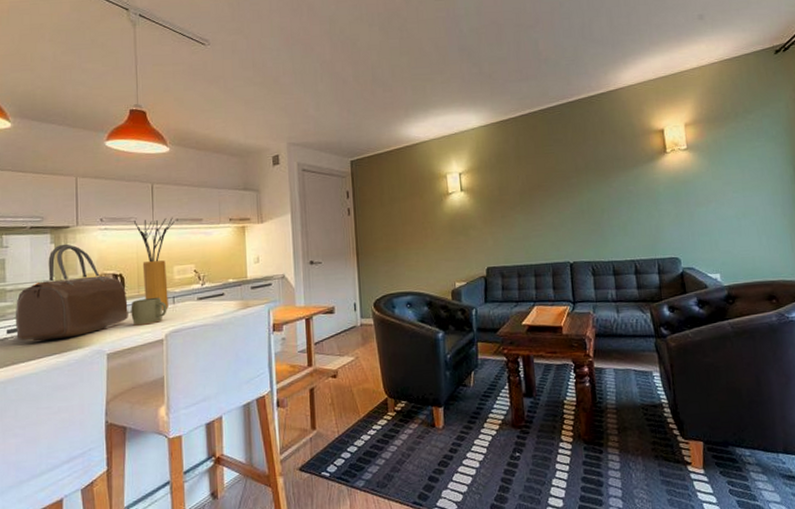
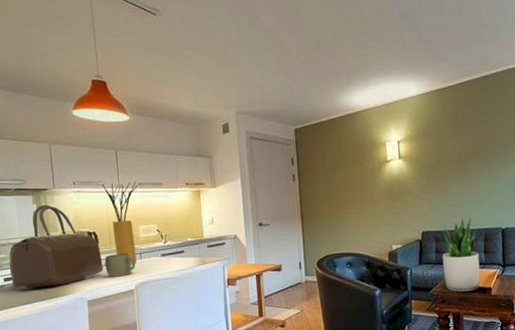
planter: none [508,252,550,332] -> present [442,218,480,292]

